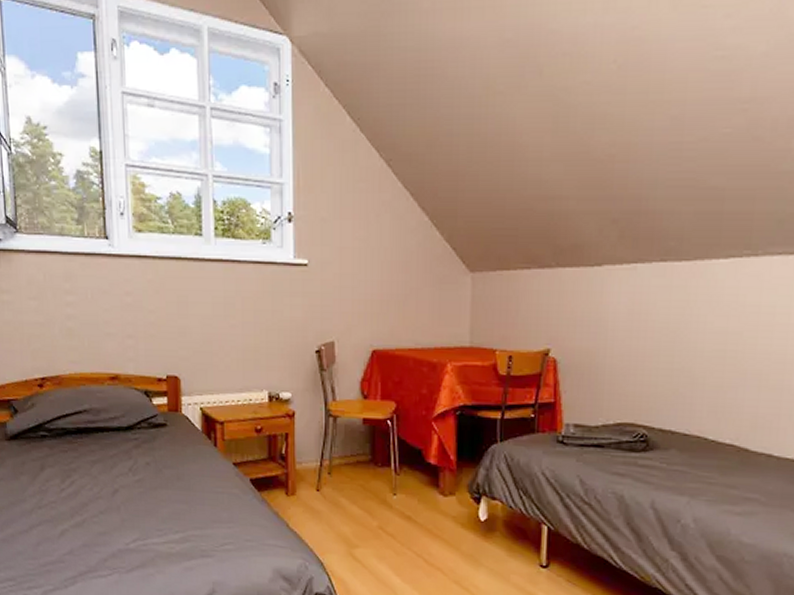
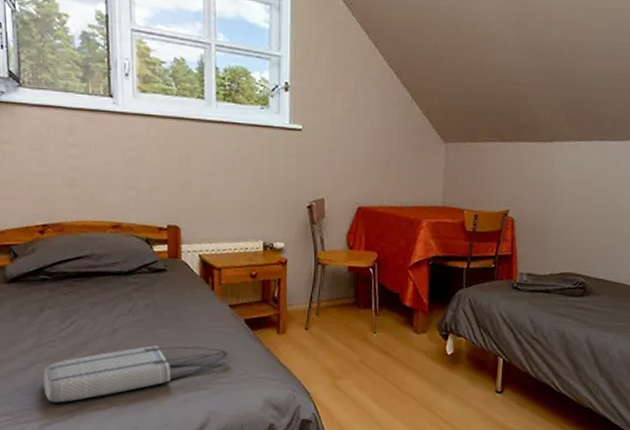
tote bag: none [44,507,233,569] -> present [43,345,228,403]

